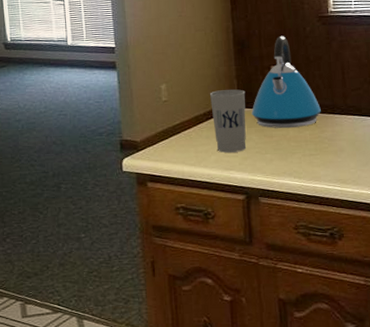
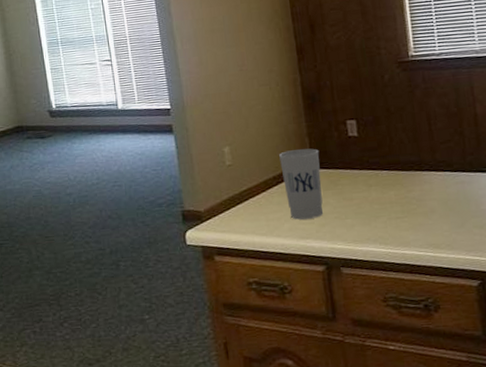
kettle: present [251,35,321,128] -> none [327,85,407,190]

